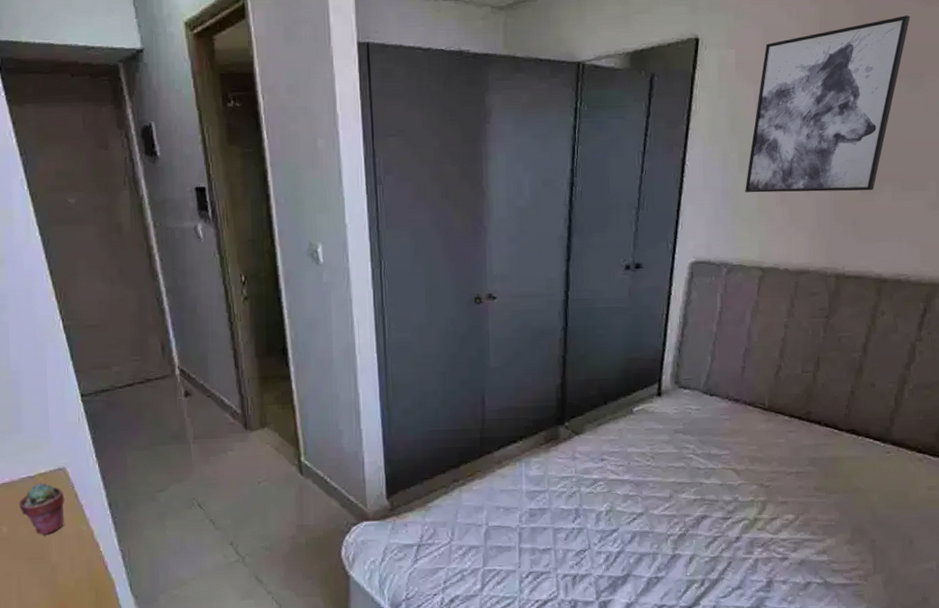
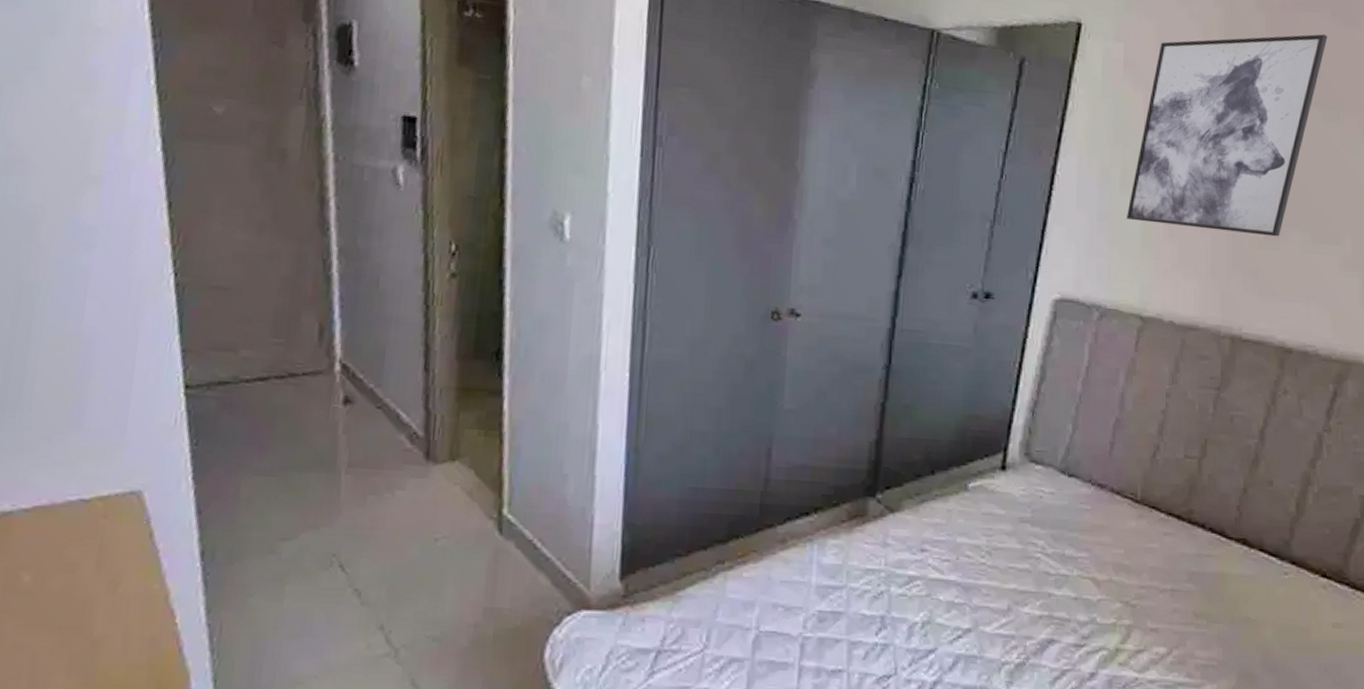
potted succulent: present [18,483,65,536] -> none [56,510,133,593]

